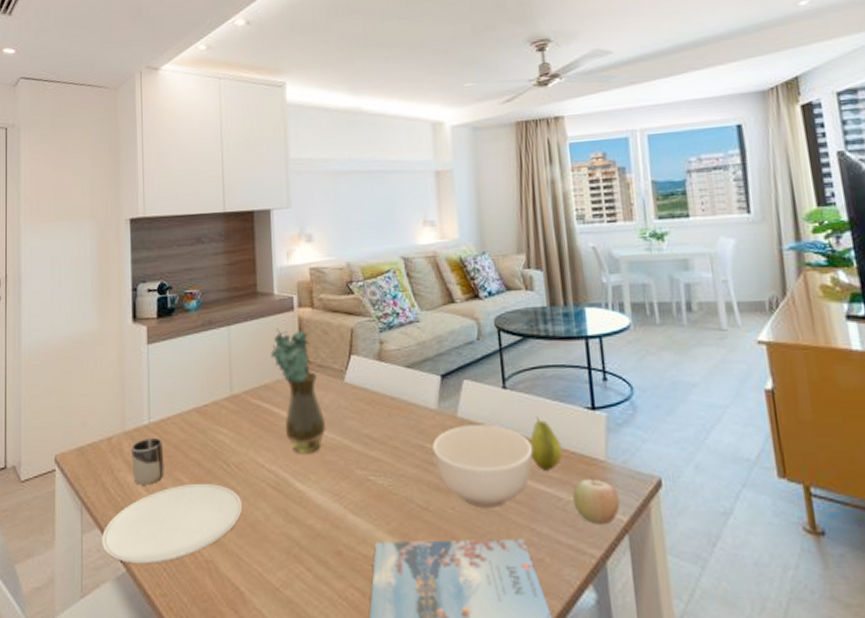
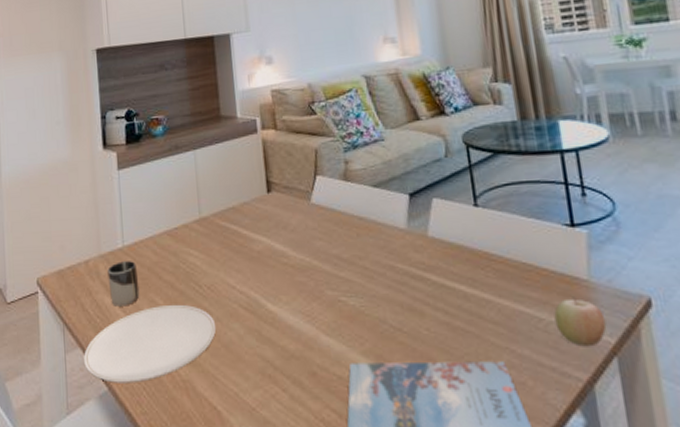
vase: present [271,327,327,454] -> none [237,149,296,275]
bowl: present [433,425,533,507] -> none [403,244,510,328]
fruit: present [529,417,562,471] -> none [504,235,541,290]

